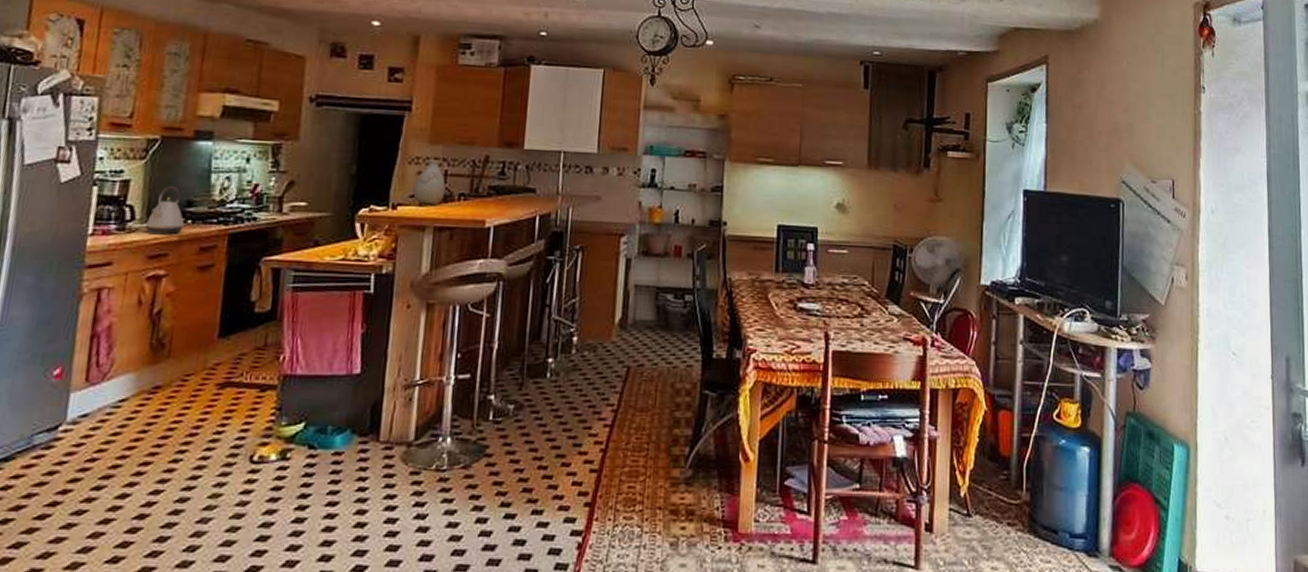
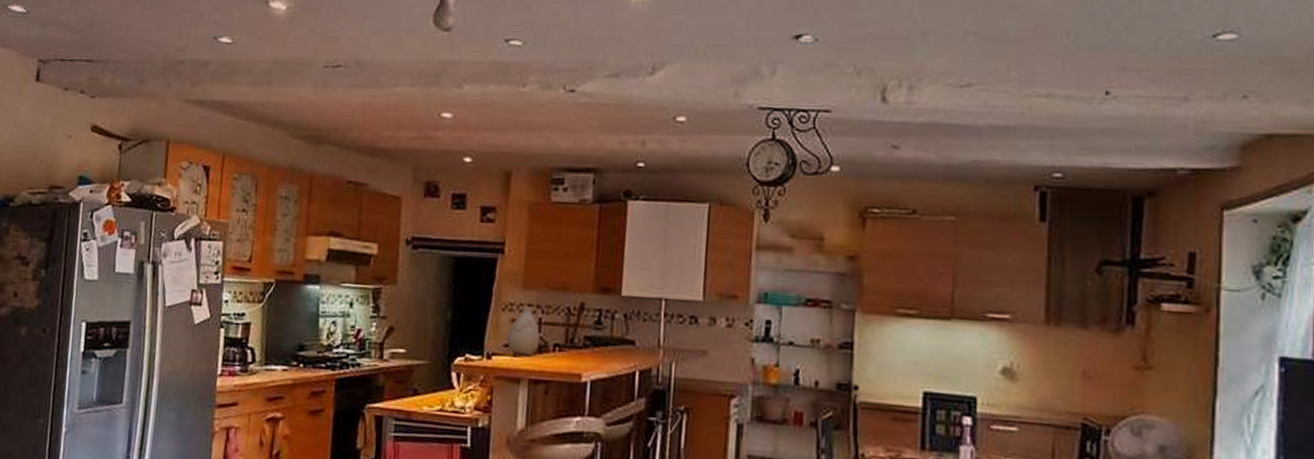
kettle: present [145,185,185,235] -> none [264,329,298,379]

